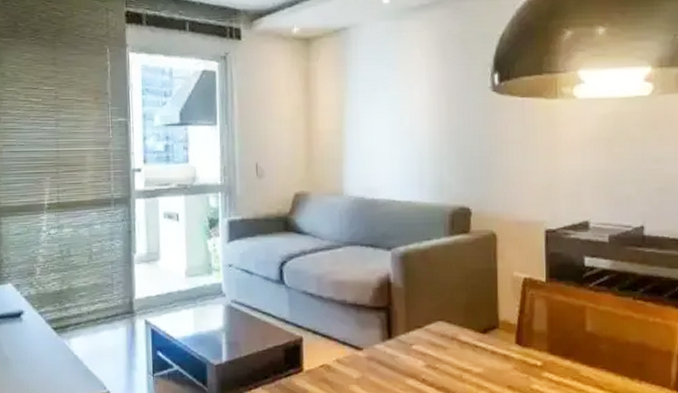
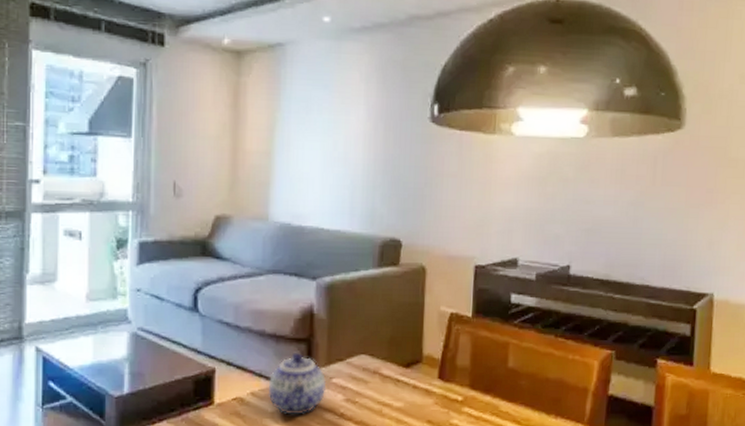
teapot: none [352,321,407,381] -> present [267,353,327,415]

